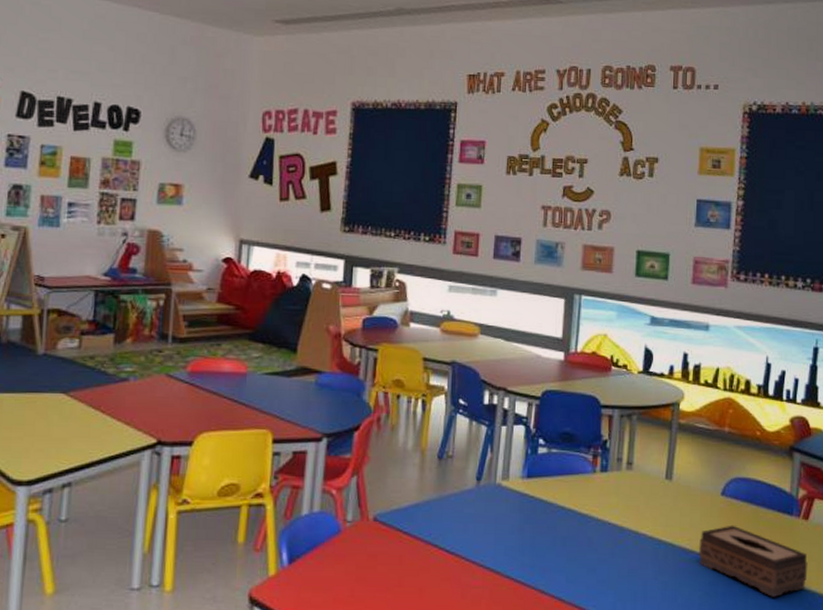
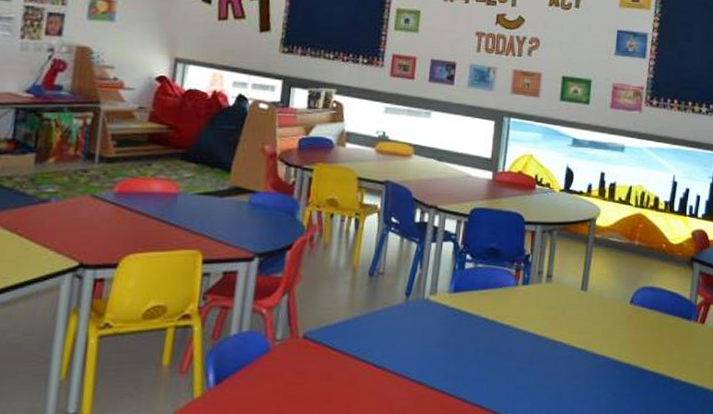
tissue box: present [698,525,808,597] -> none [608,330,703,395]

